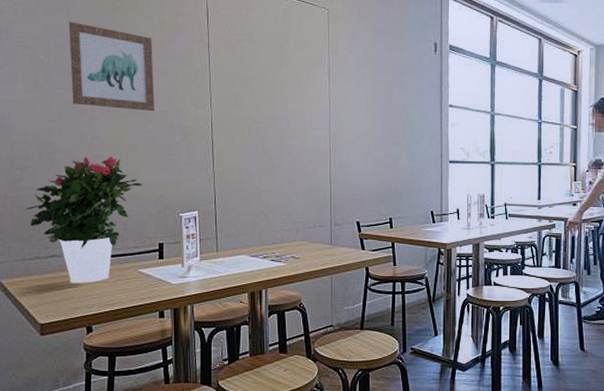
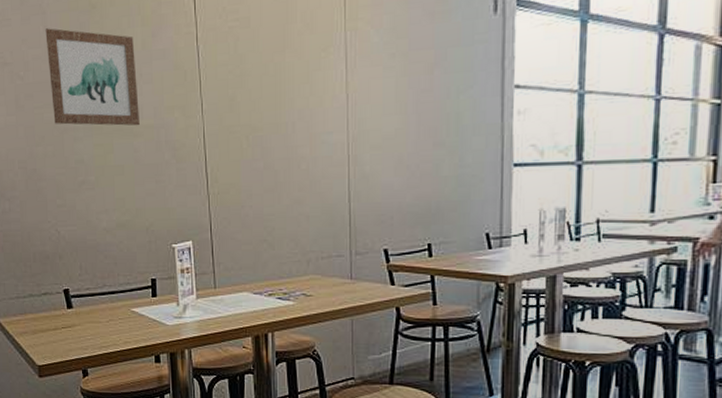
potted flower: present [26,156,143,284] -> none [17,181,132,324]

